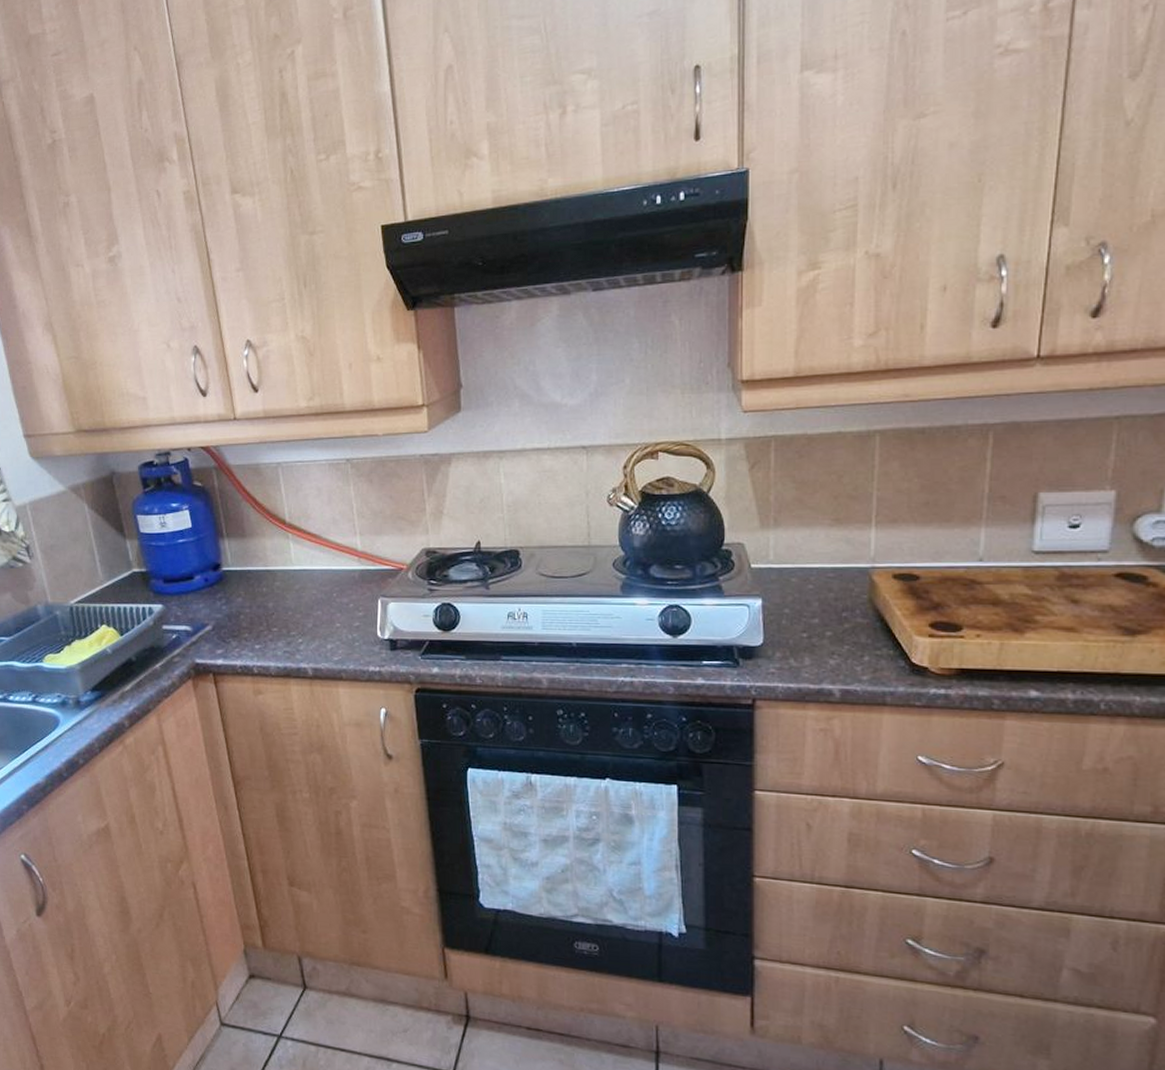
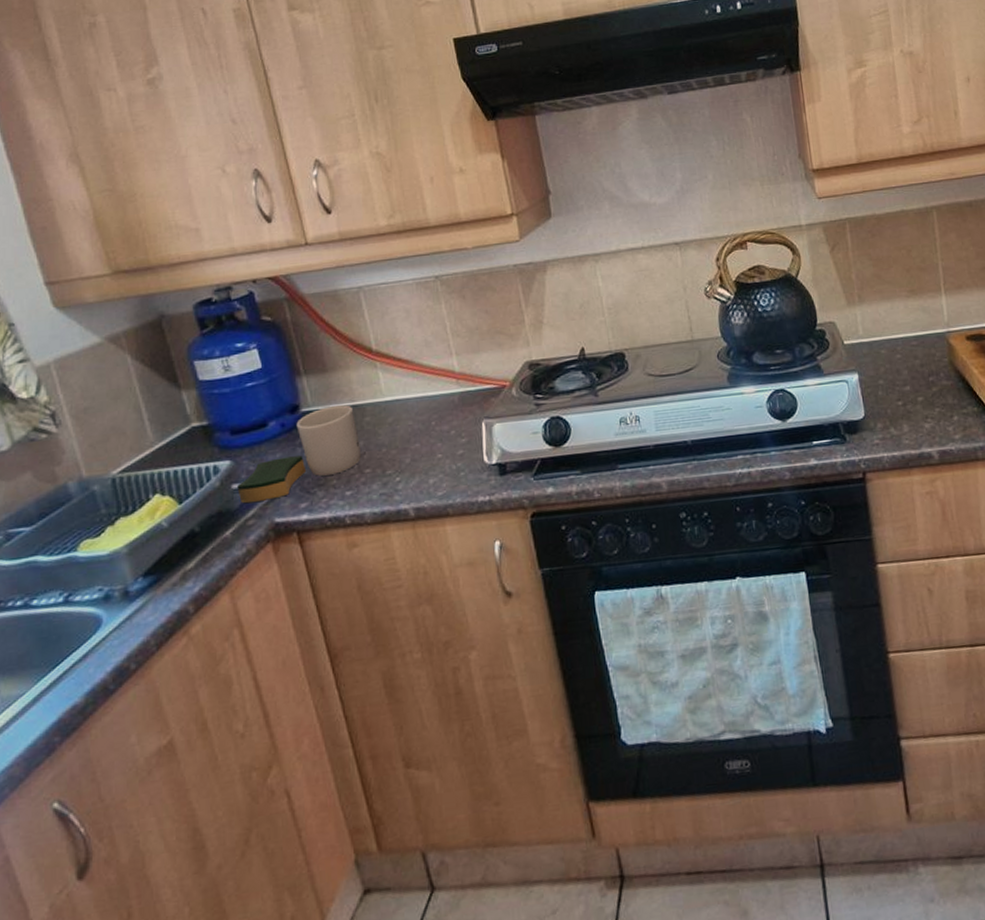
sponge: none [167,608,224,644] -> present [237,455,307,504]
mug: none [217,568,271,629] -> present [296,405,362,476]

